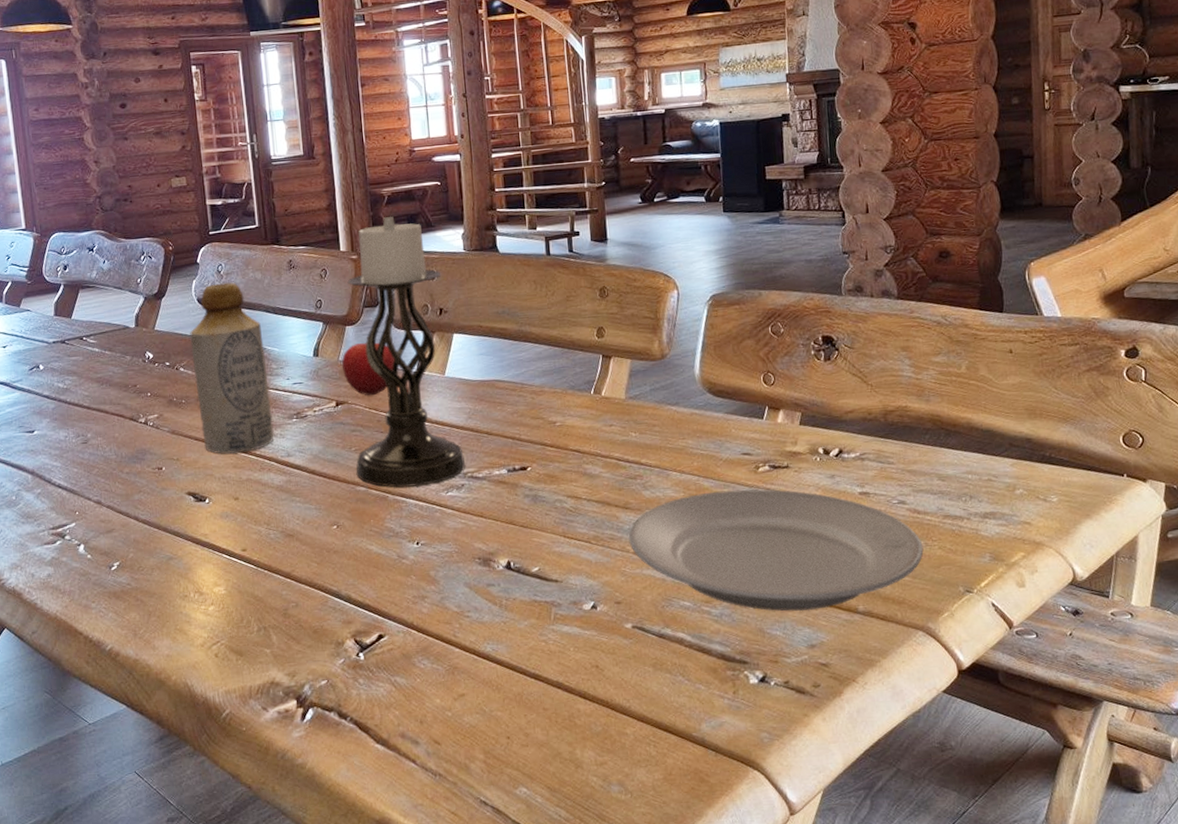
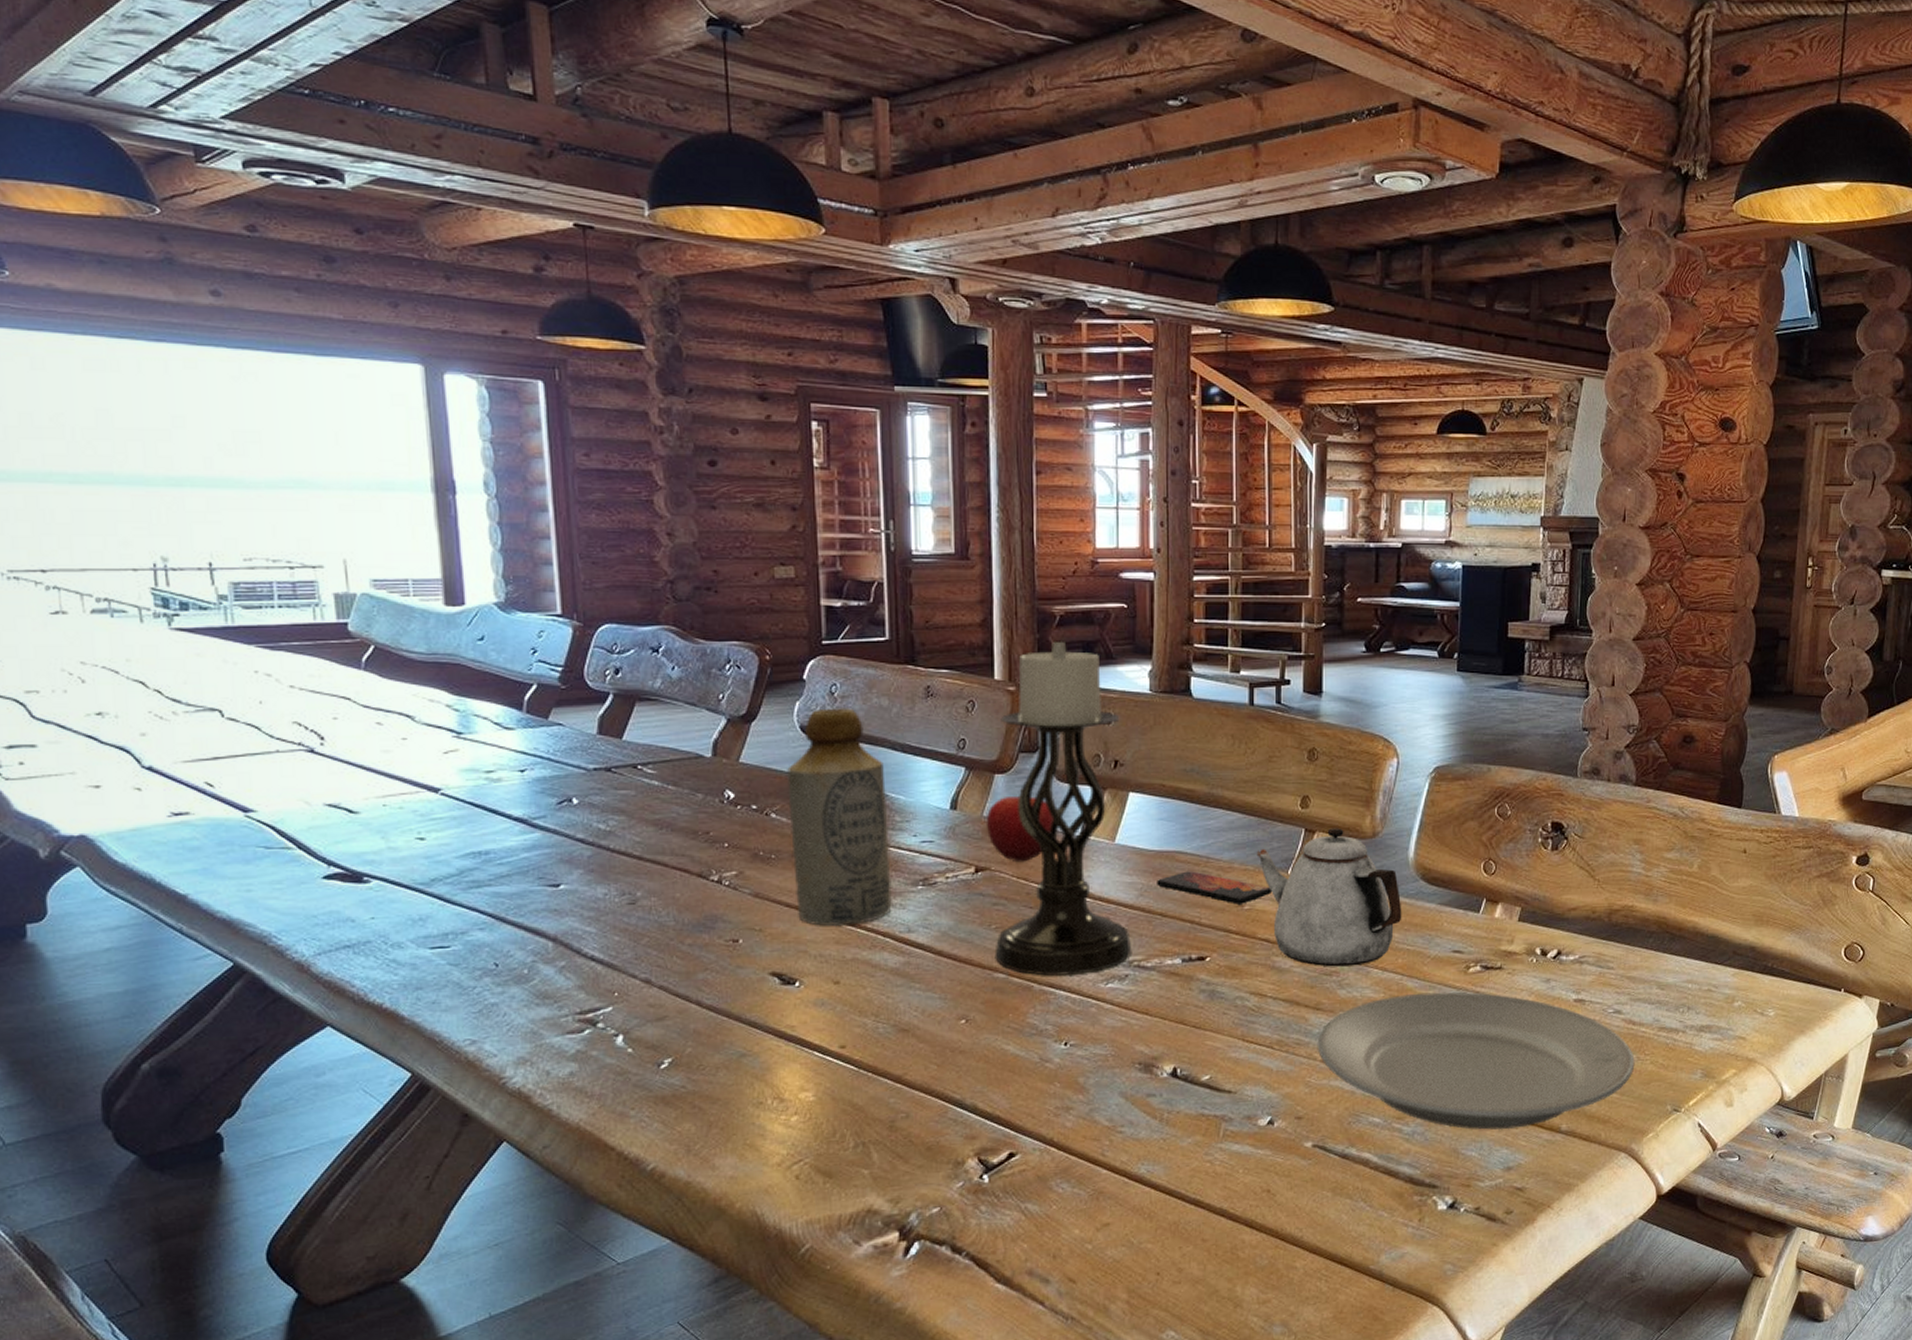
smartphone: none [481,395,579,422] -> present [1157,871,1273,904]
teapot: none [563,352,694,472] -> present [1256,828,1402,967]

